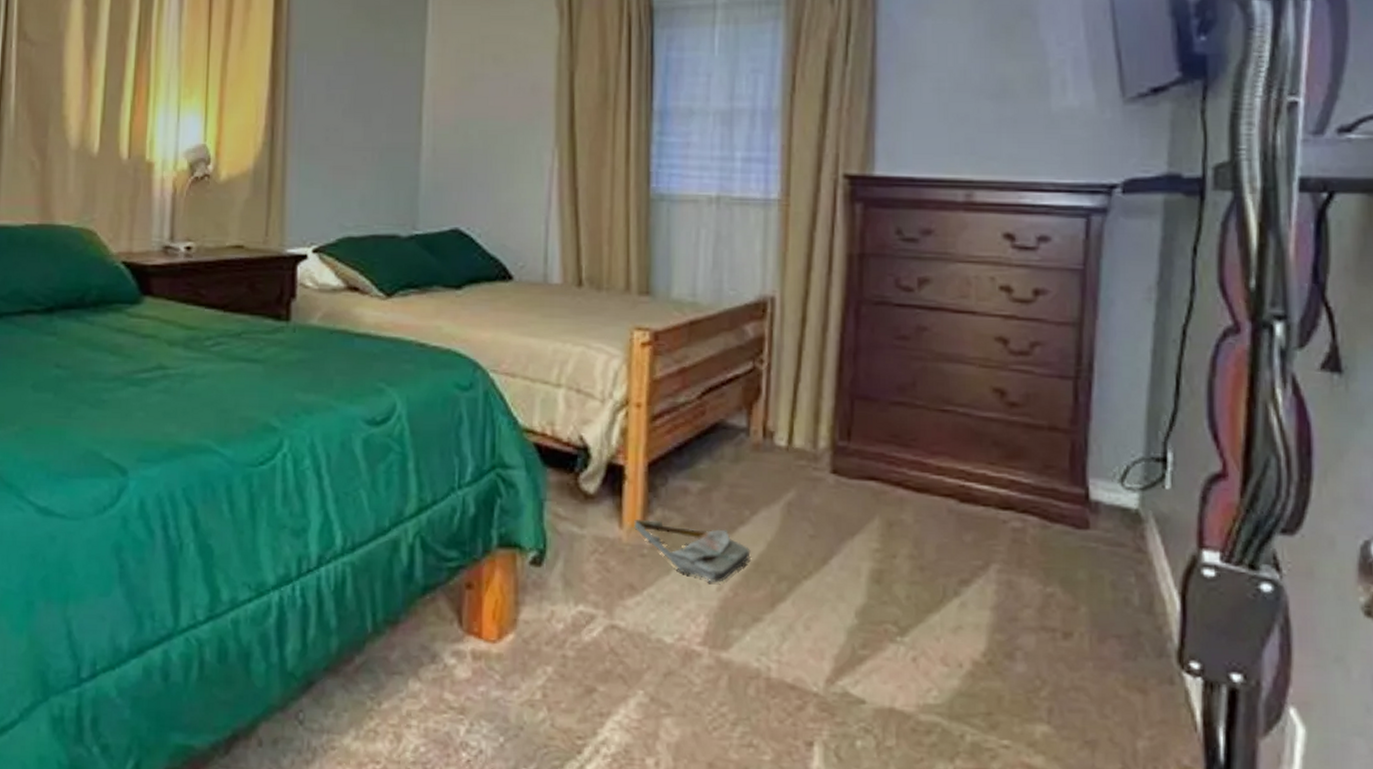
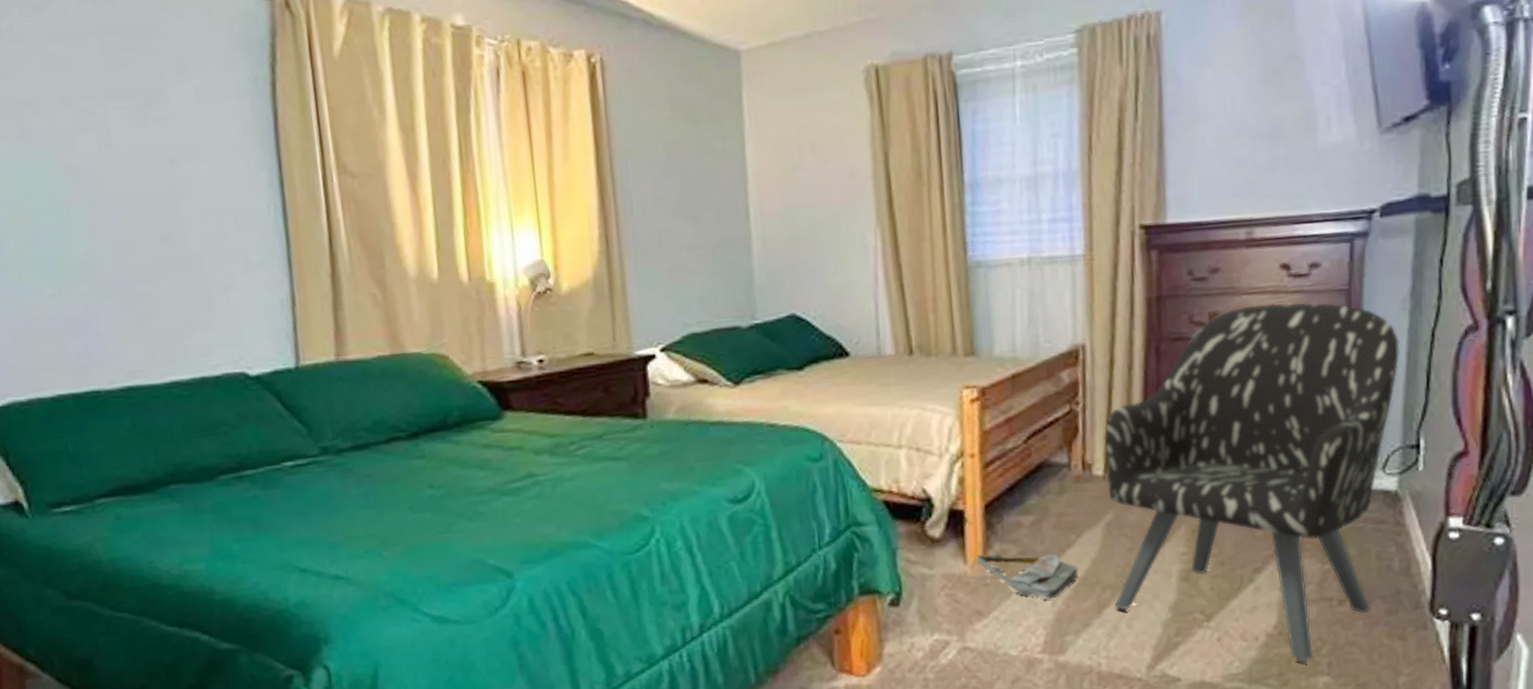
armchair: none [790,274,1144,704] -> present [1104,302,1400,663]

